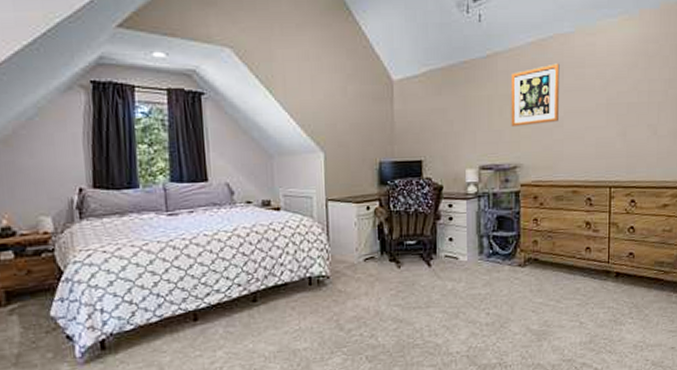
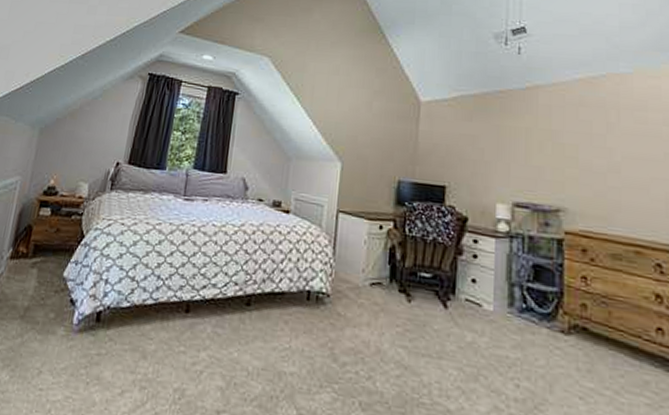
wall art: present [510,63,560,126] -> none [553,103,616,167]

